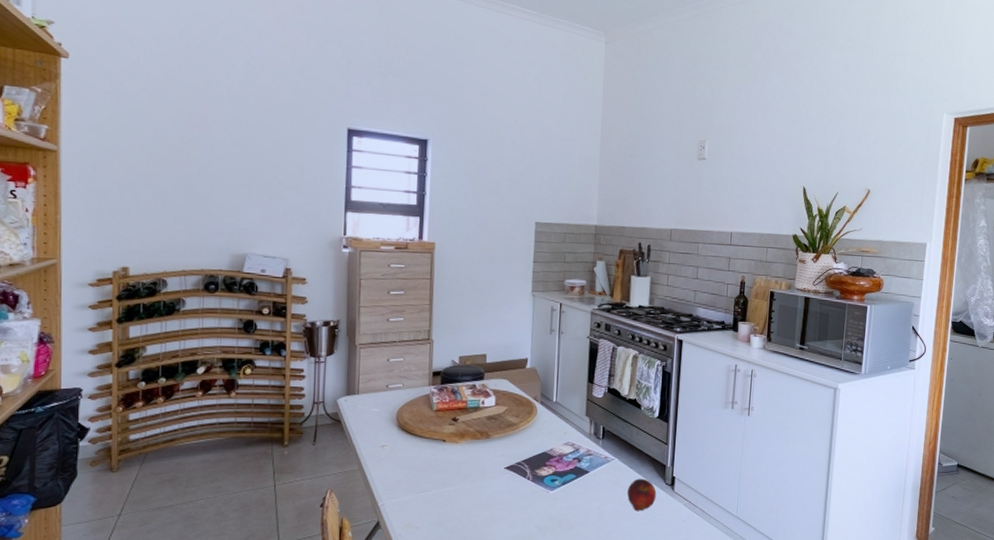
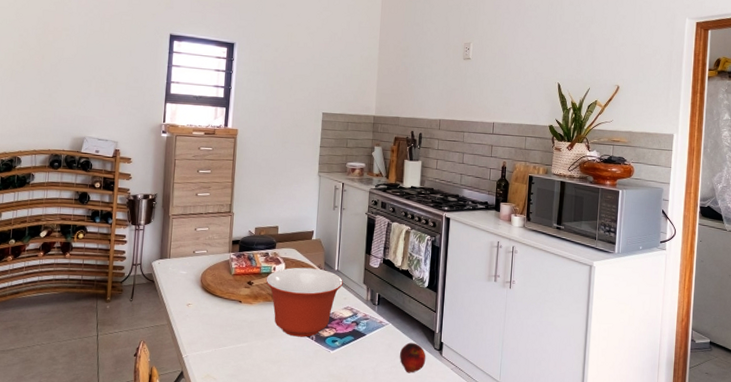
mixing bowl: none [473,400,563,478] -> present [265,267,343,337]

